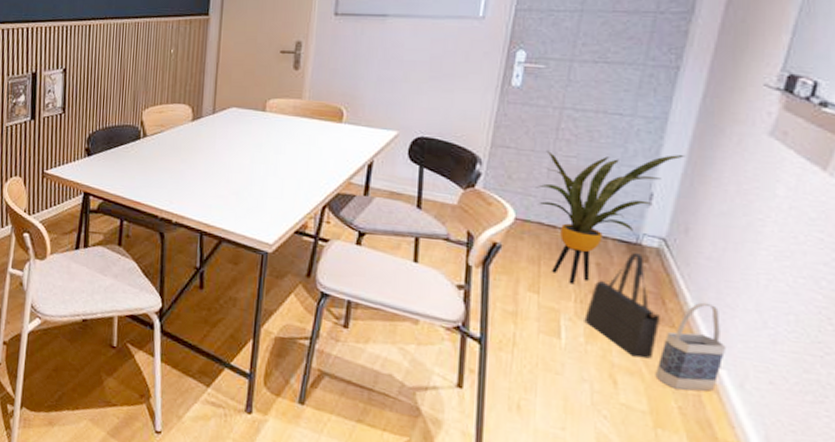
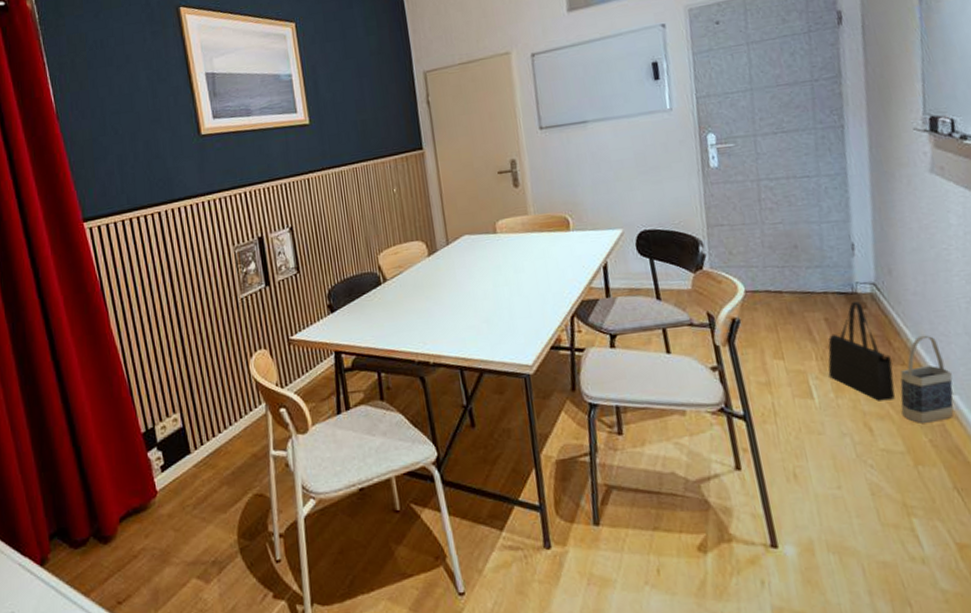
house plant: present [536,149,686,285] -> none [755,204,870,344]

